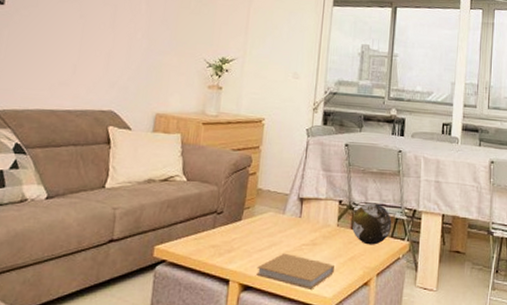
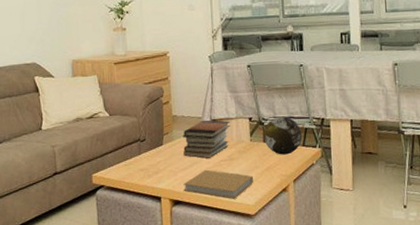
book stack: none [263,197,319,241] -> present [182,120,230,159]

